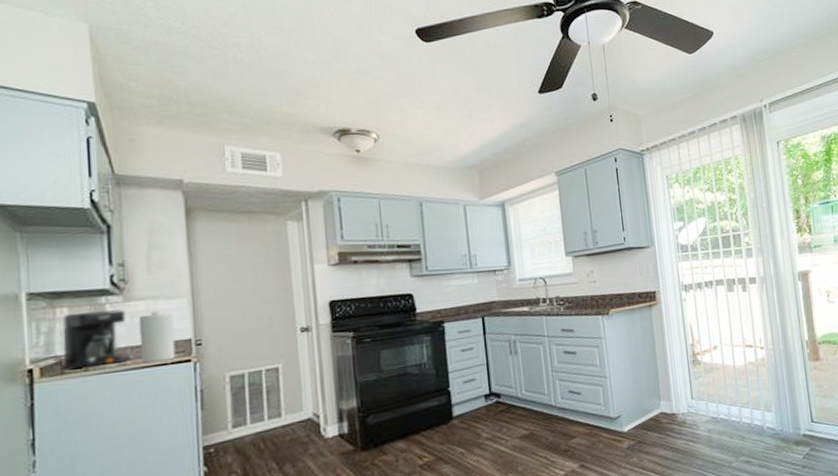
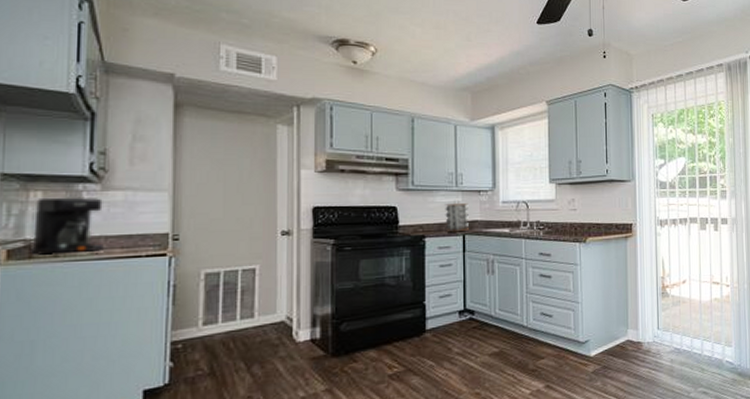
paper towel holder: present [138,311,176,364] -> none [114,203,152,255]
spice rack: none [461,280,487,316] -> present [445,198,469,233]

